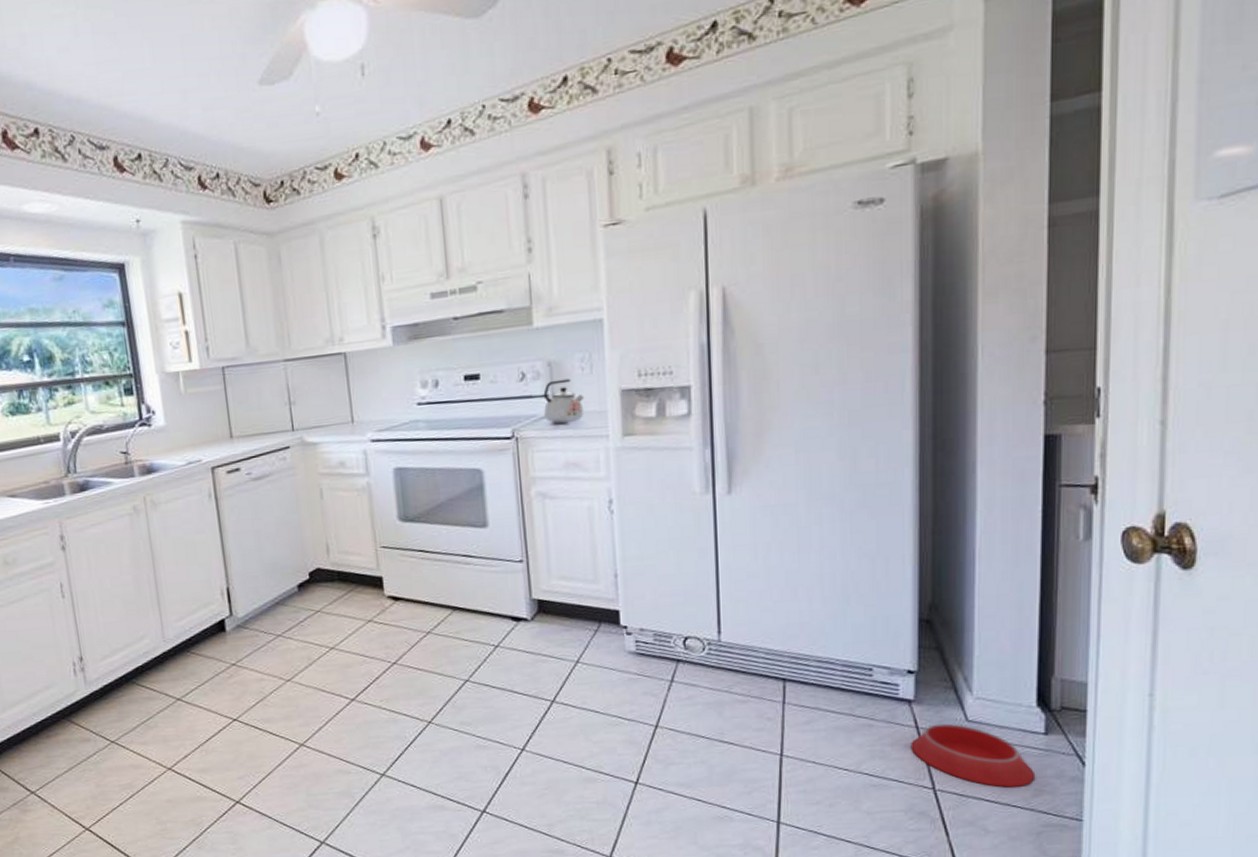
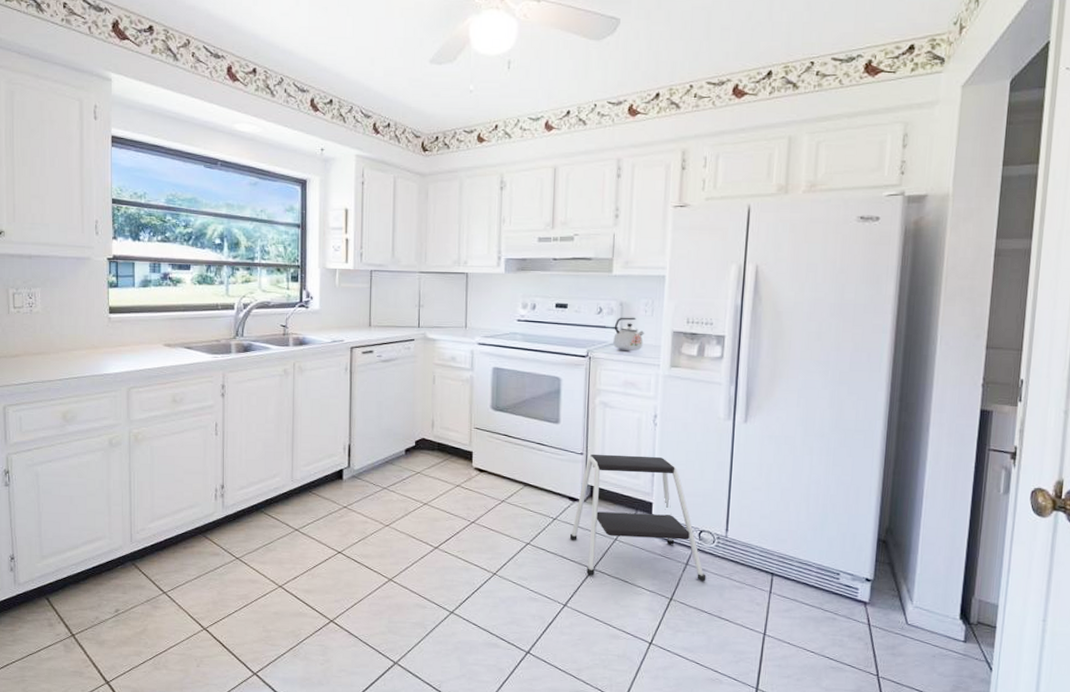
step stool: none [518,551,699,709] -> present [569,454,706,581]
pet bowl: present [911,723,1036,788] -> none [863,623,955,682]

